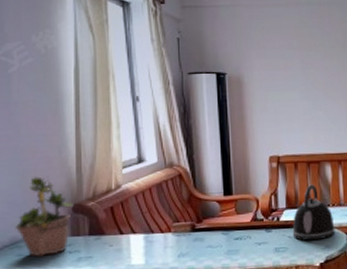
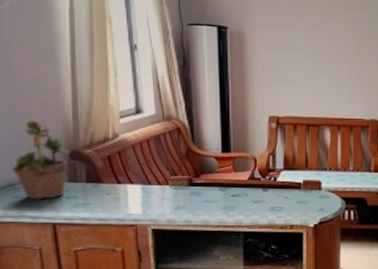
kettle: present [292,184,335,241] -> none [288,147,331,203]

